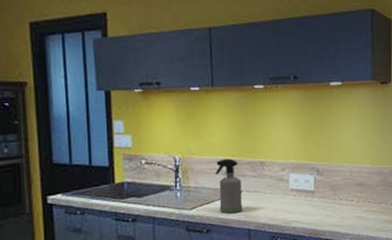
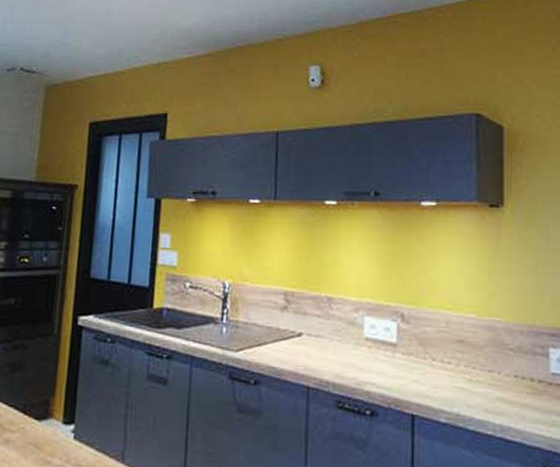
spray bottle: present [215,159,243,214] -> none [270,289,302,363]

